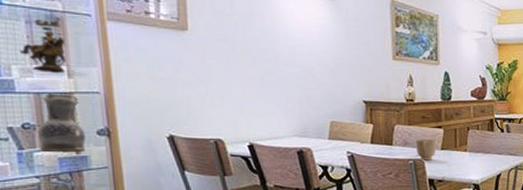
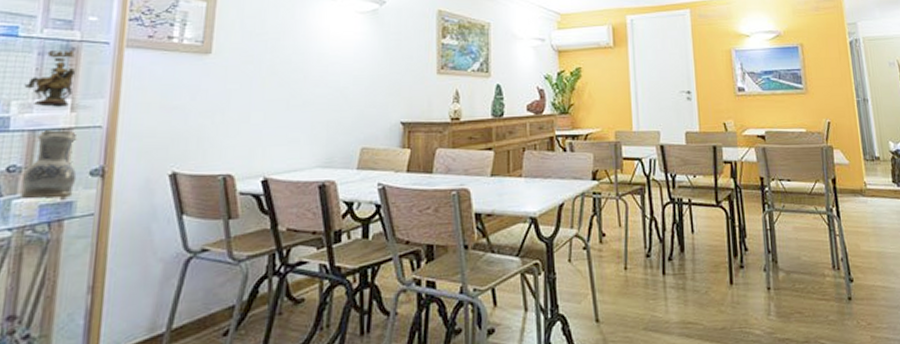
teacup: present [414,139,438,160] -> none [458,163,487,190]

